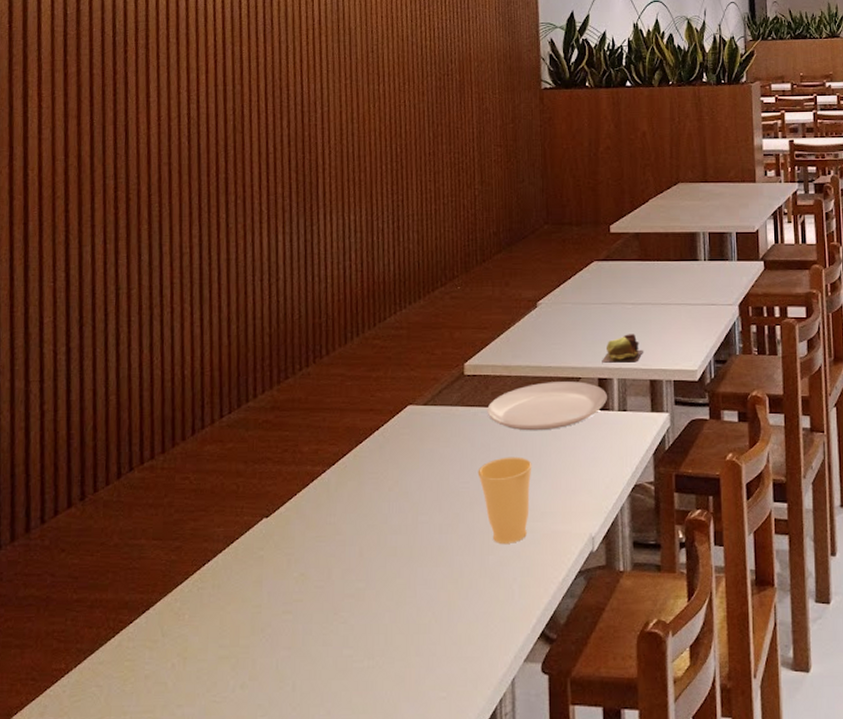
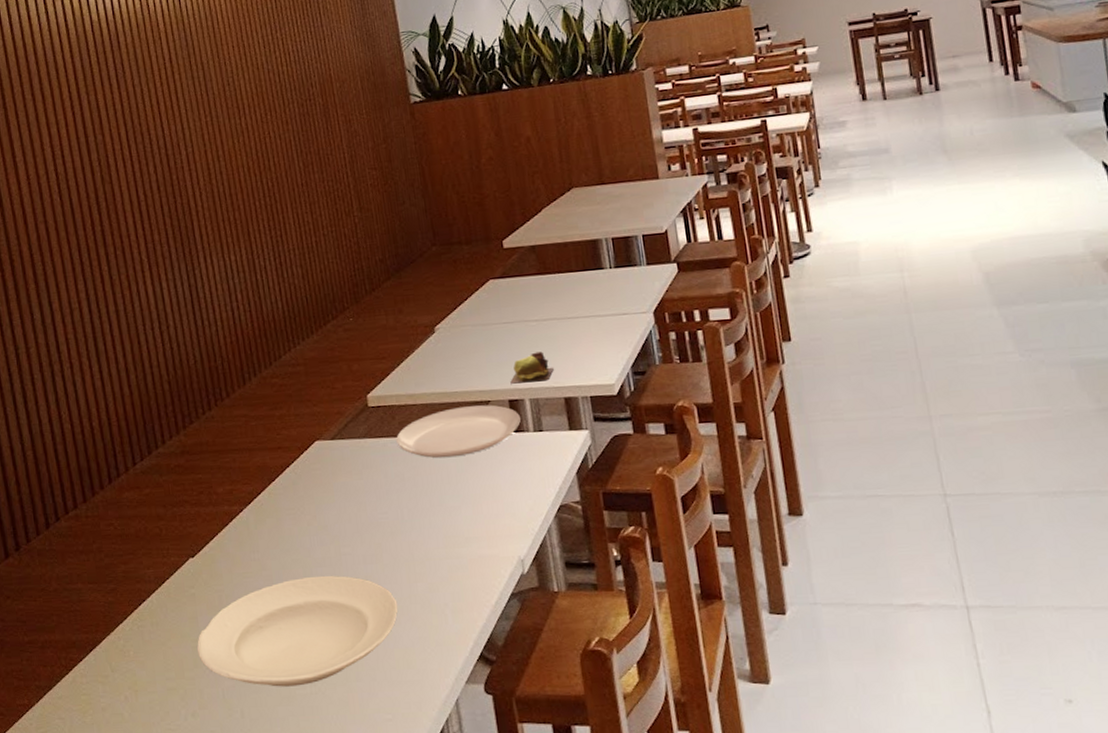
plate: none [256,543,467,659] -> present [196,575,398,687]
cup: present [477,457,532,543] -> none [394,484,453,571]

